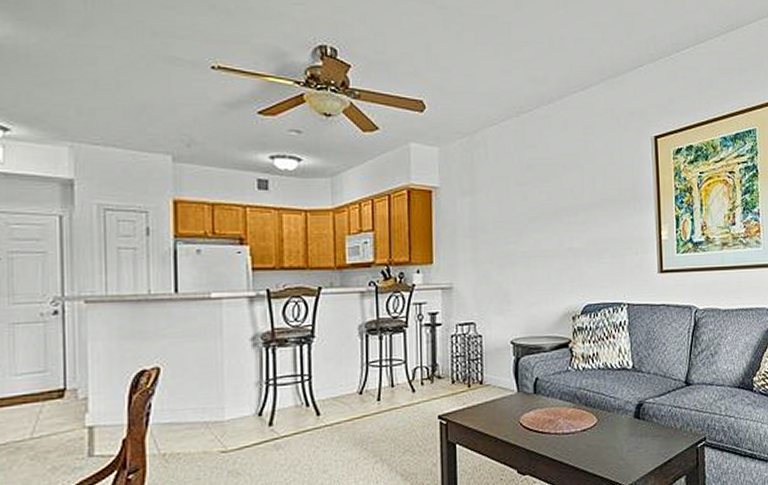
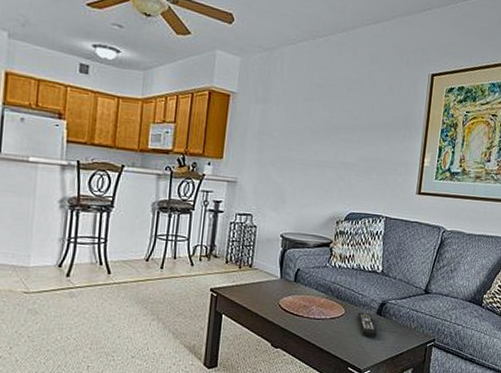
remote control: none [612,417,638,447] -> present [358,312,377,338]

